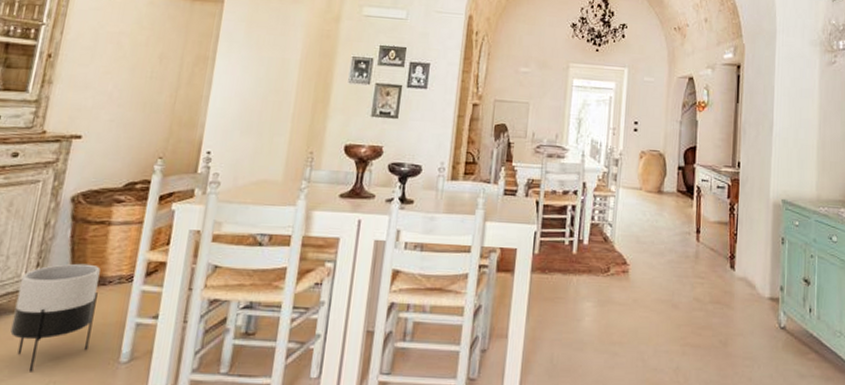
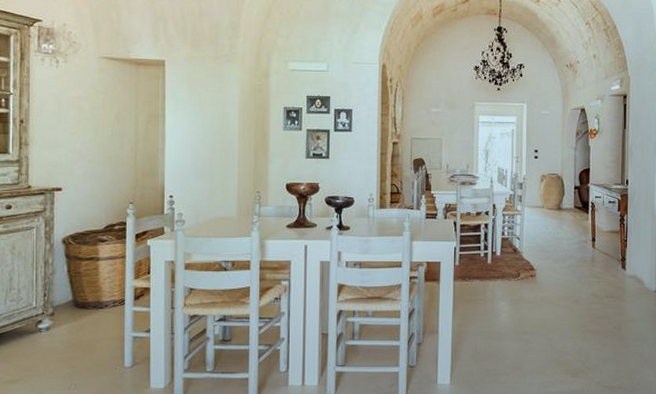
planter: present [10,263,101,372] -> none [33,292,98,378]

